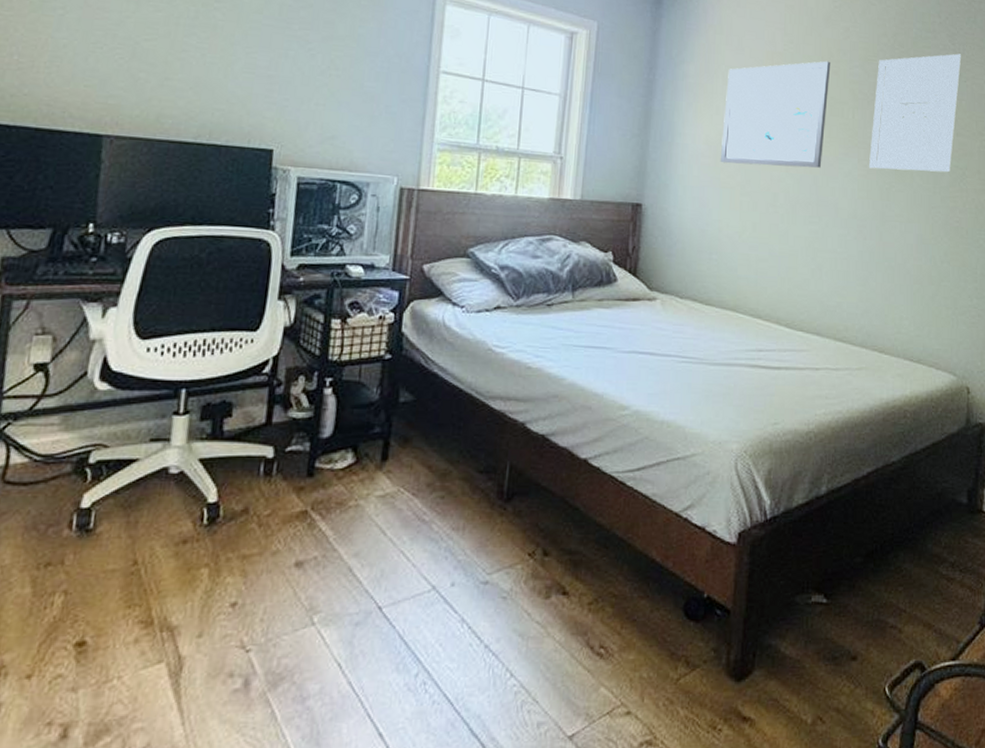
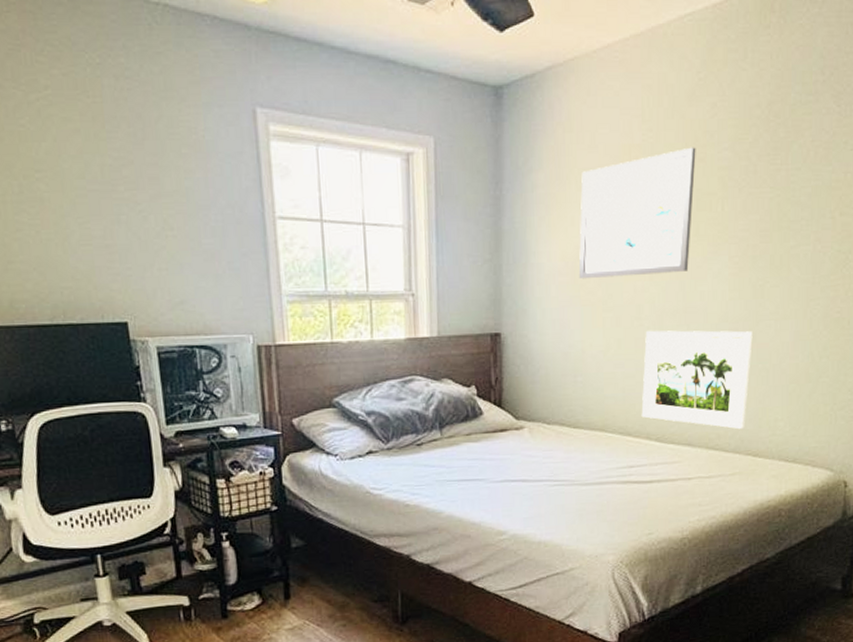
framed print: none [772,218,879,324] -> present [641,330,753,430]
wall art: present [869,53,962,173] -> none [741,116,848,265]

